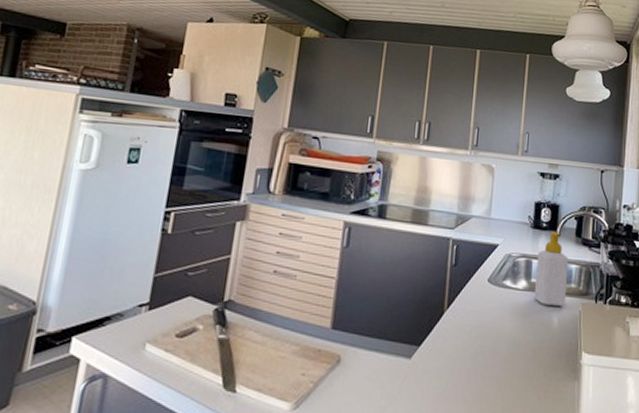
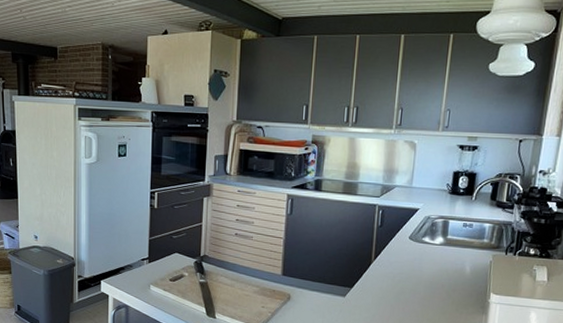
soap bottle: present [533,232,569,306] -> none [449,197,483,257]

